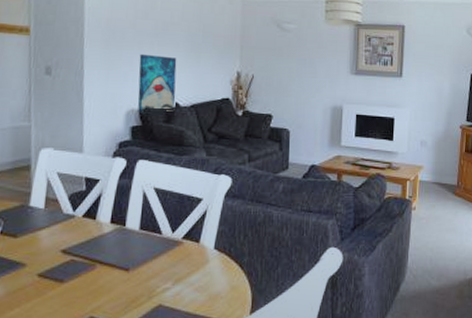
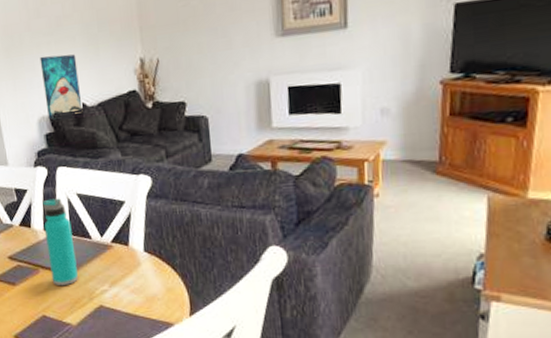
water bottle: none [109,191,143,284] -> present [42,198,78,286]

